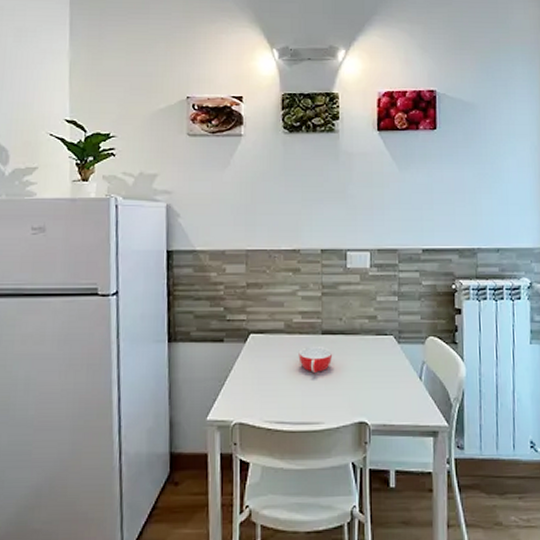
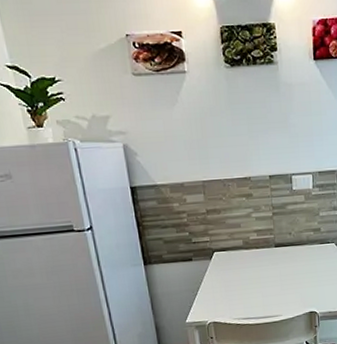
bowl: present [298,347,333,374] -> none [256,257,286,279]

